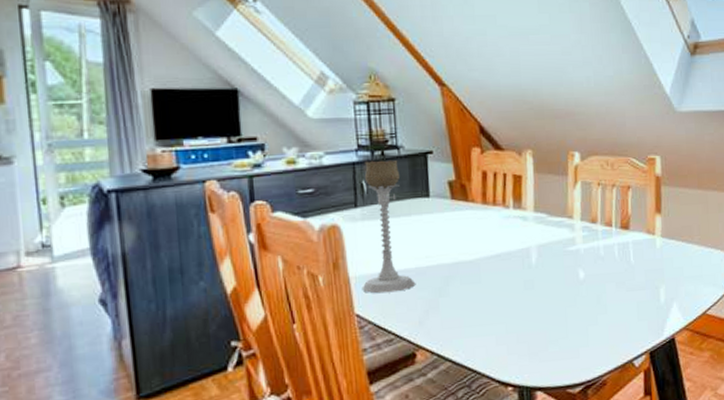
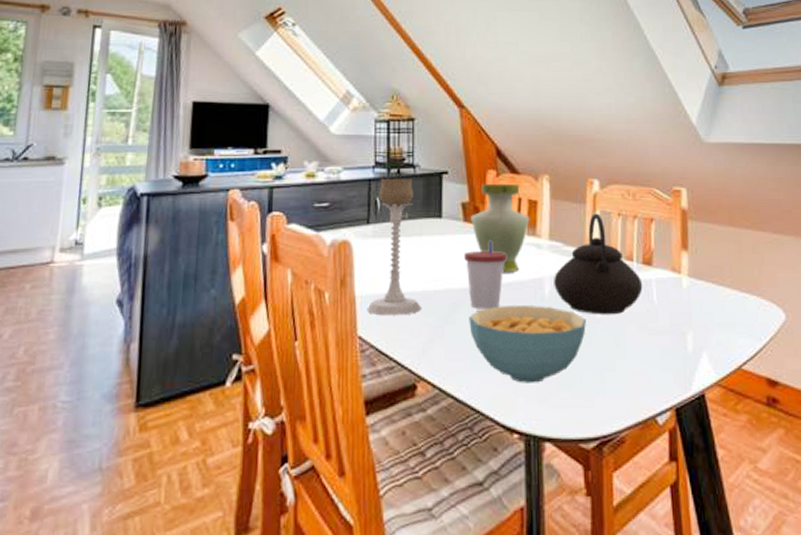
cup: none [454,217,494,281] -> present [464,241,506,309]
vase: none [458,160,515,245] -> present [471,183,530,273]
cereal bowl: none [461,273,571,343] -> present [469,304,586,383]
teapot: none [540,184,621,278] -> present [554,213,643,315]

